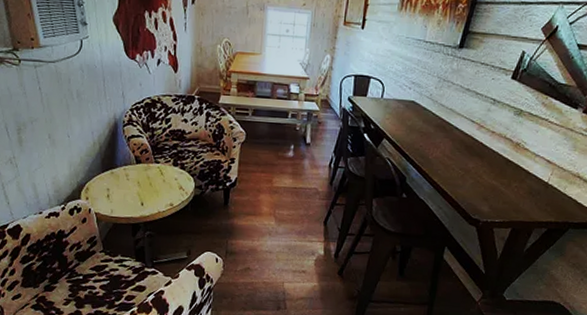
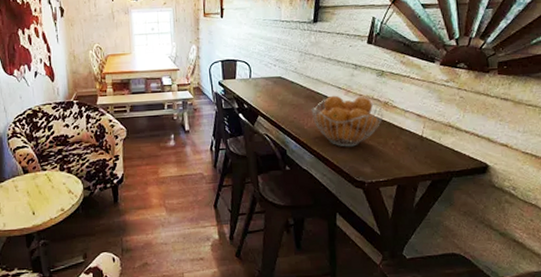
fruit basket: none [439,128,513,184] -> present [311,95,384,147]

